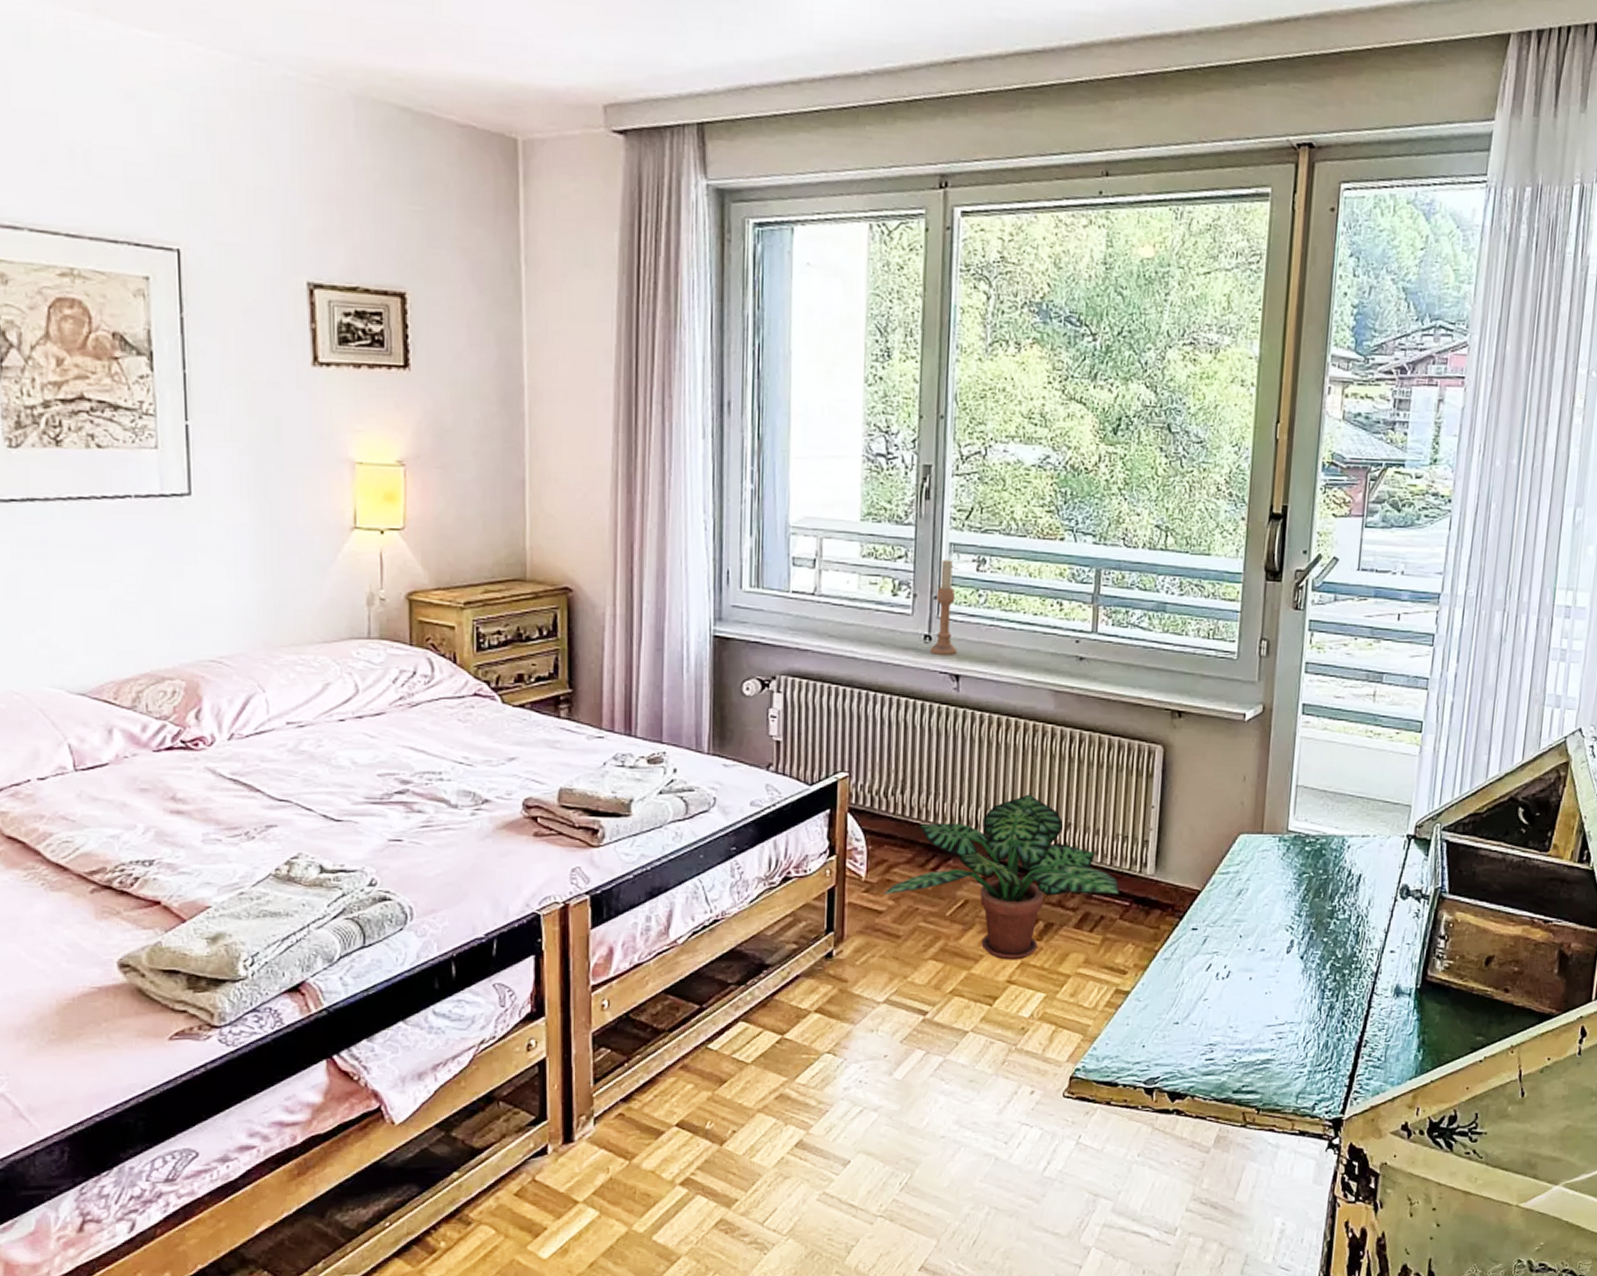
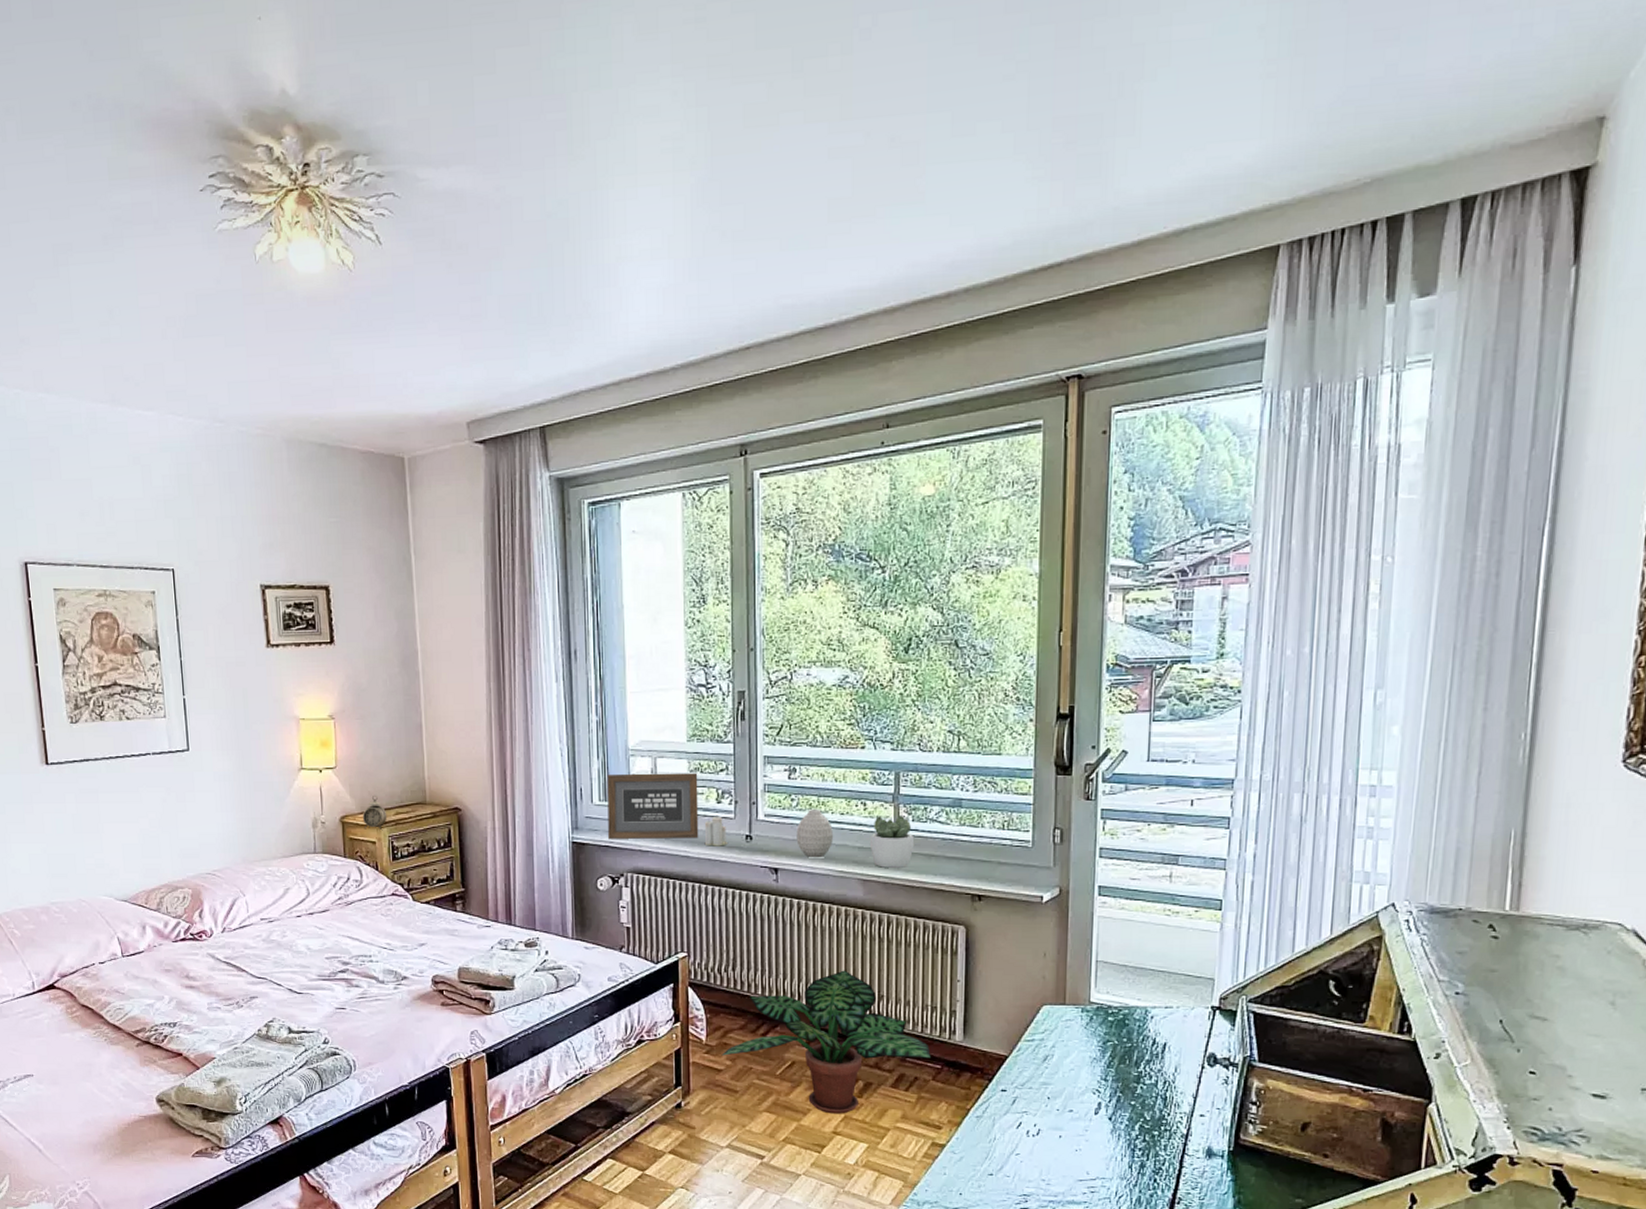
alarm clock: none [437,566,472,611] -> present [362,794,387,829]
picture frame: none [759,555,872,637] -> present [607,773,699,839]
candle: none [875,609,902,647] -> present [704,814,727,846]
candlestick: present [929,559,958,657] -> none [751,770,776,853]
vase: none [982,608,1025,665] -> present [796,809,834,858]
succulent plant: none [1064,618,1114,679] -> present [869,816,915,869]

